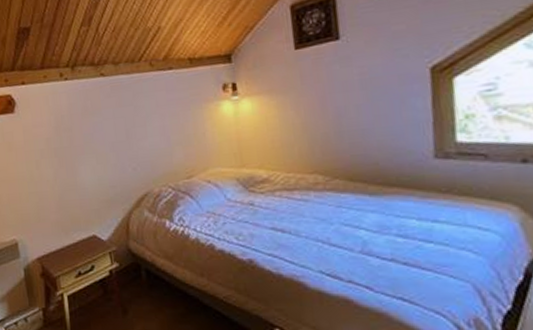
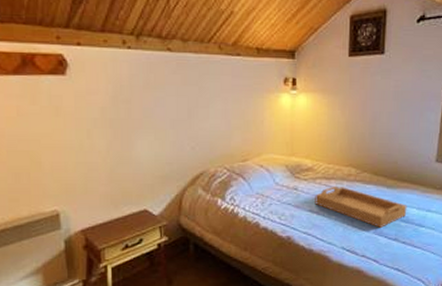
serving tray: none [276,197,404,246] -> present [315,186,407,228]

